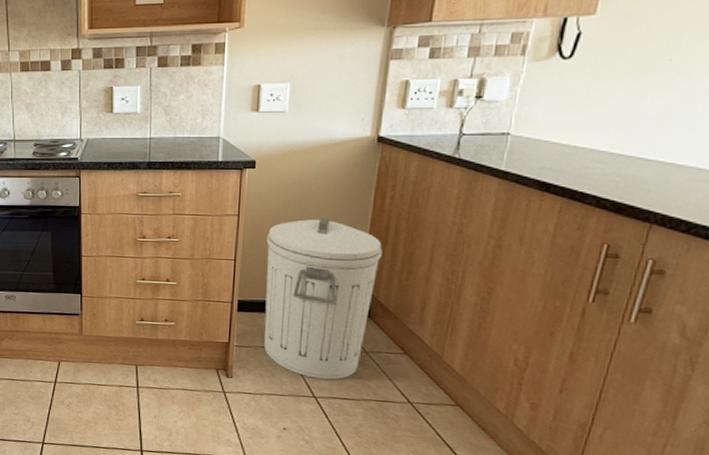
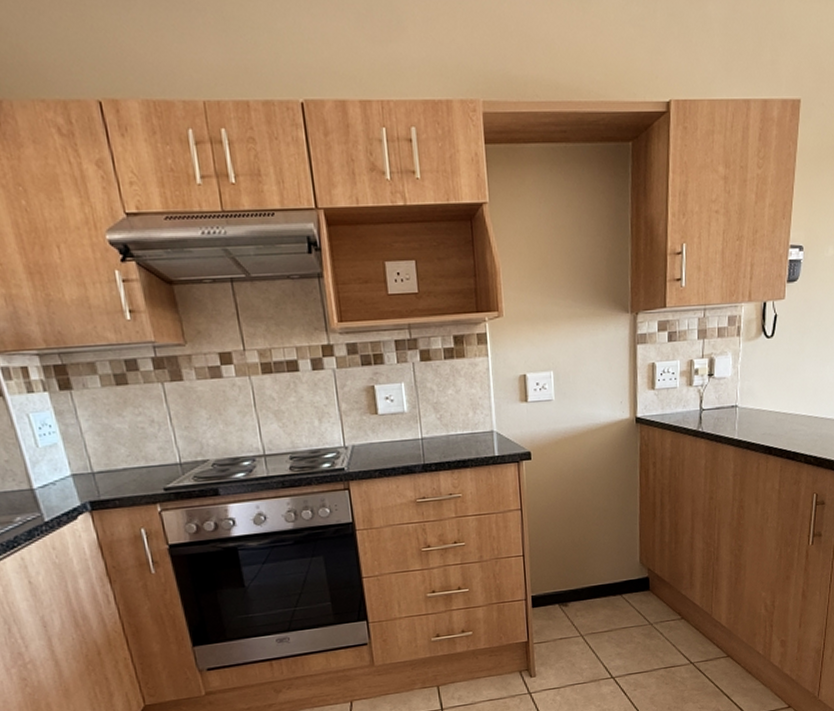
trash can: present [263,217,382,380] -> none [550,500,653,660]

